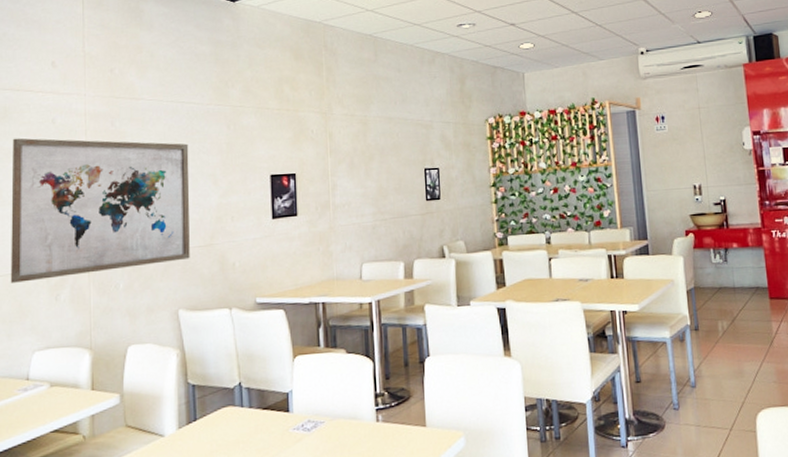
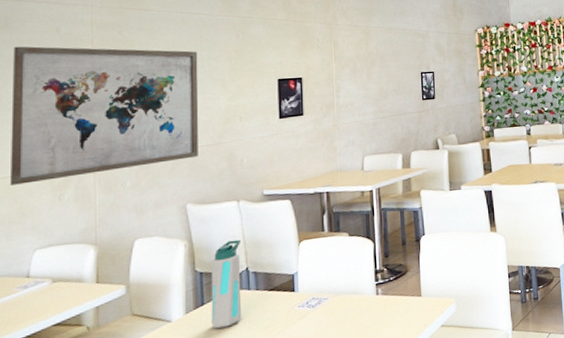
water bottle: none [203,351,235,448] -> present [211,239,242,329]

